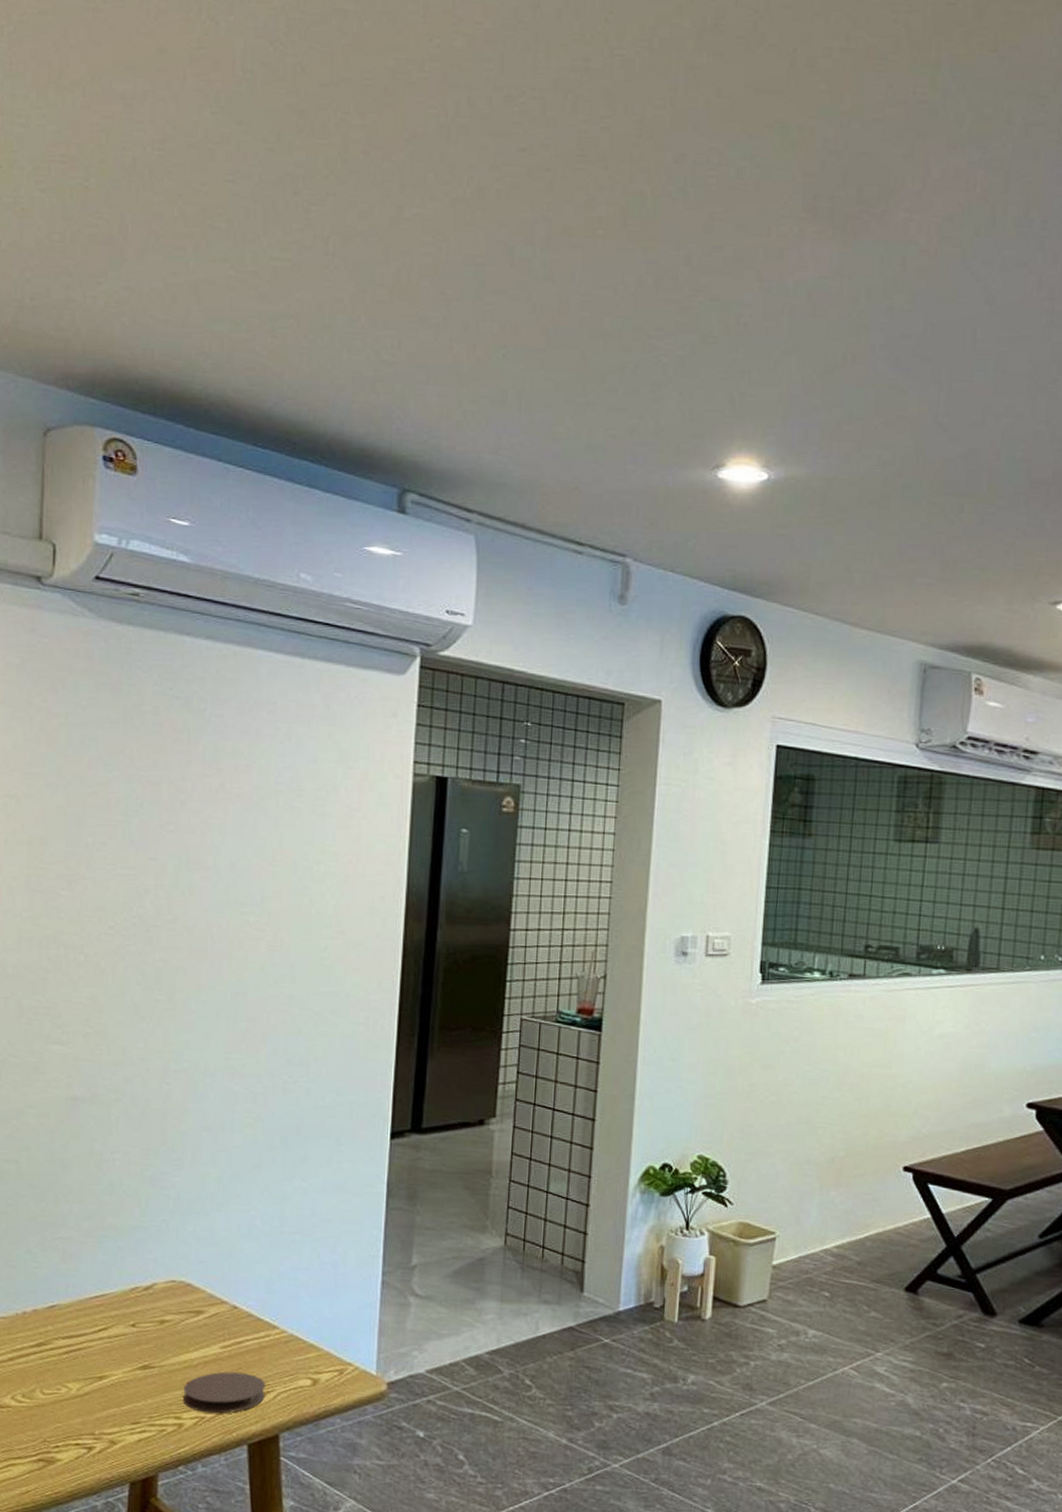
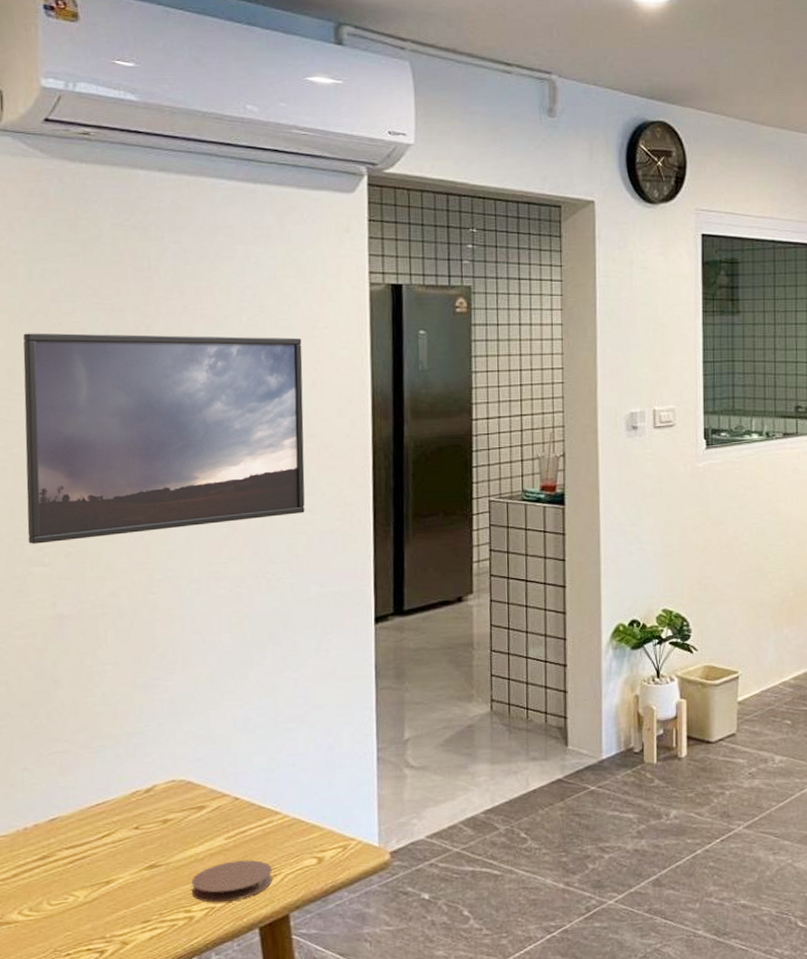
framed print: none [48,800,338,1021] -> present [23,333,305,544]

